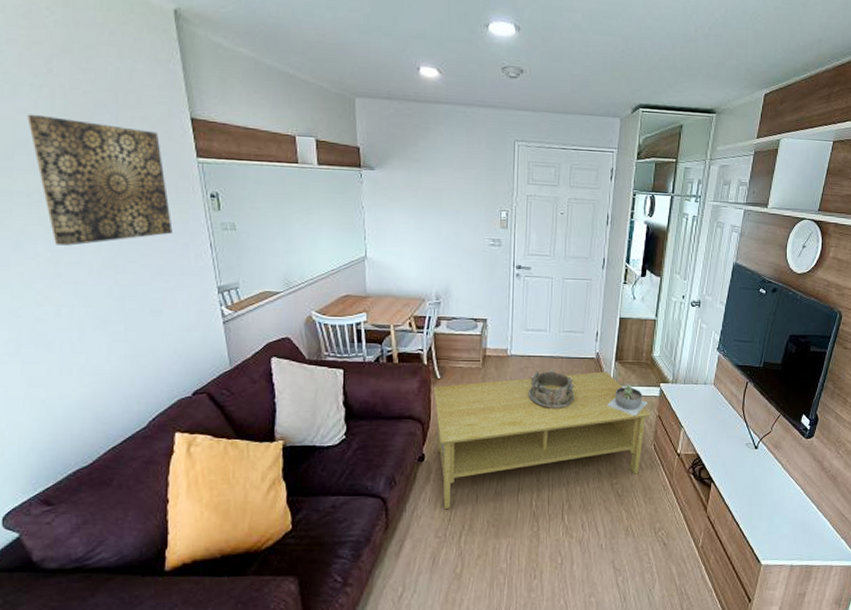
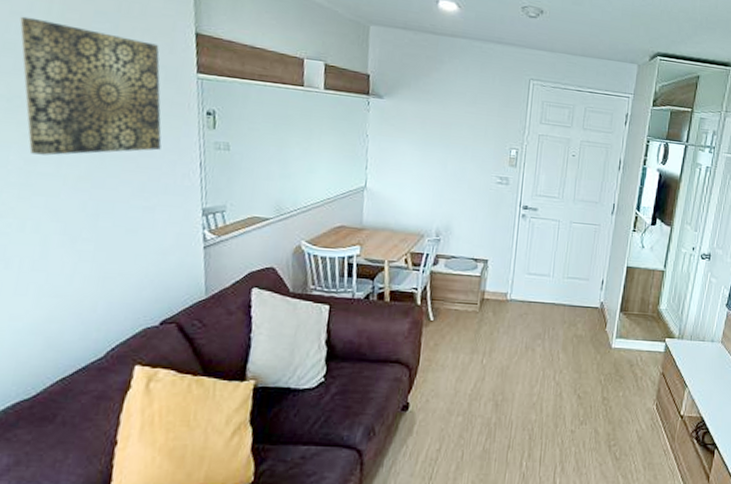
coffee table: present [433,372,651,509] -> none [423,322,655,465]
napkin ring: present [528,369,575,410] -> none [525,316,576,361]
succulent planter: present [607,384,648,417] -> none [609,337,652,373]

